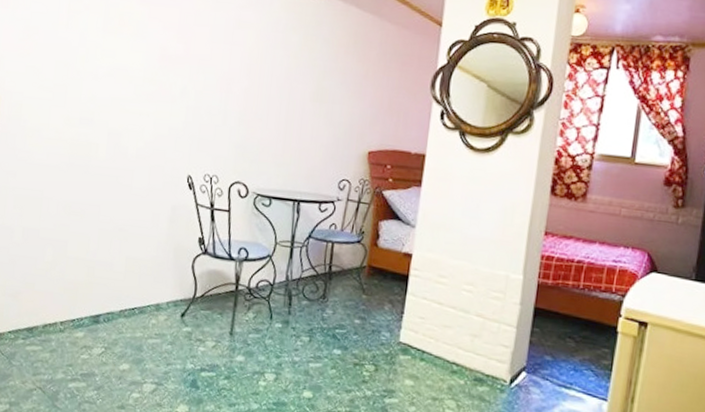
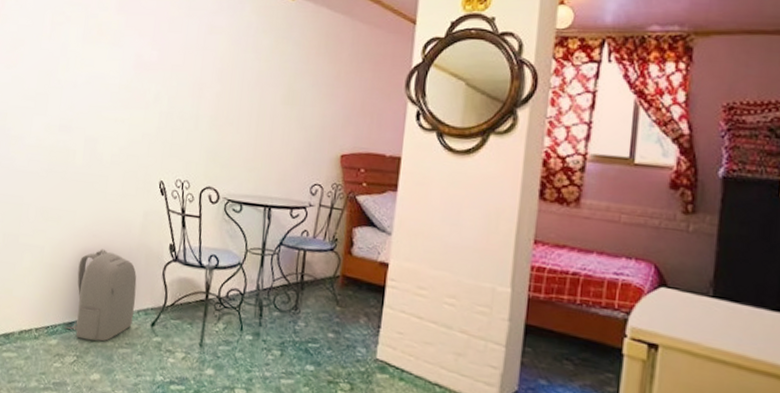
backpack: none [91,243,166,333] -> present [64,249,137,342]

